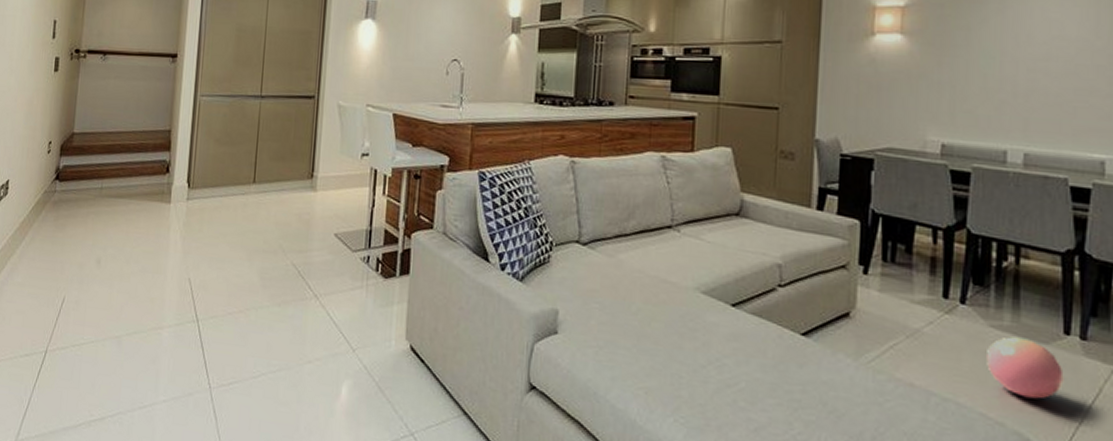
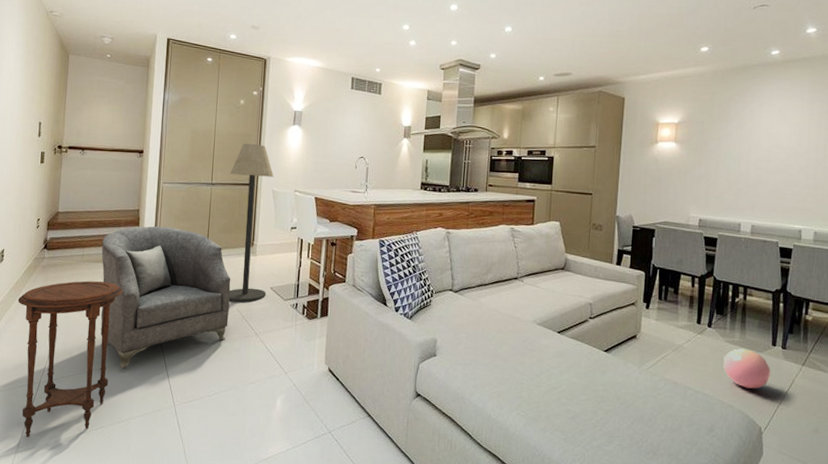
side table: none [23,221,149,423] -> present [17,280,123,438]
armchair: none [120,151,284,338] -> present [100,226,231,369]
floor lamp: none [281,43,340,253] -> present [229,143,274,302]

